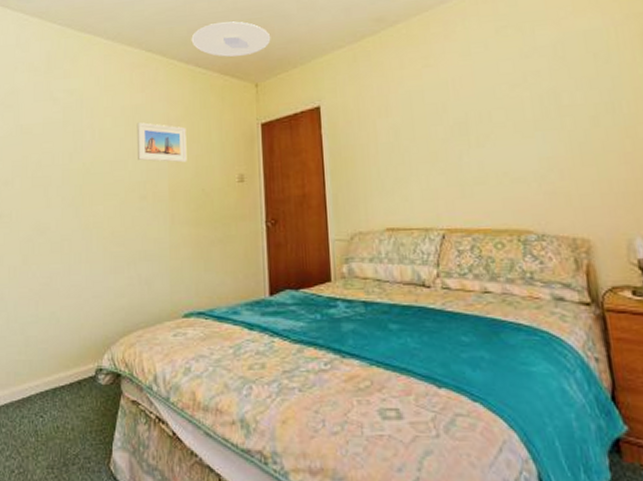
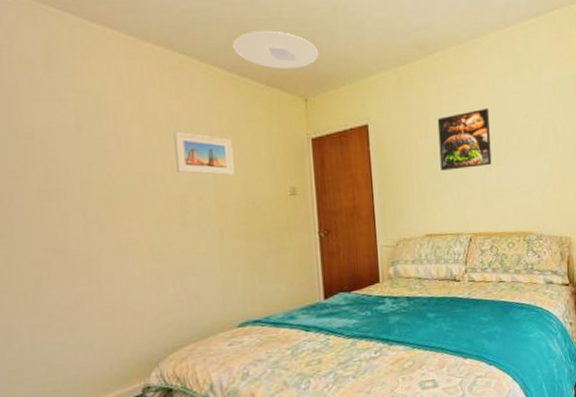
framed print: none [399,79,470,154] -> present [437,108,492,171]

